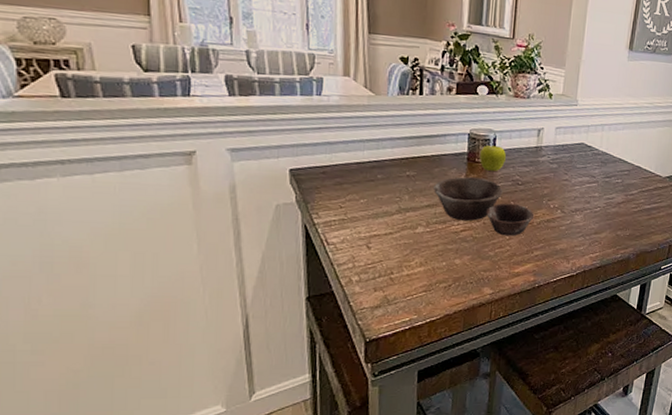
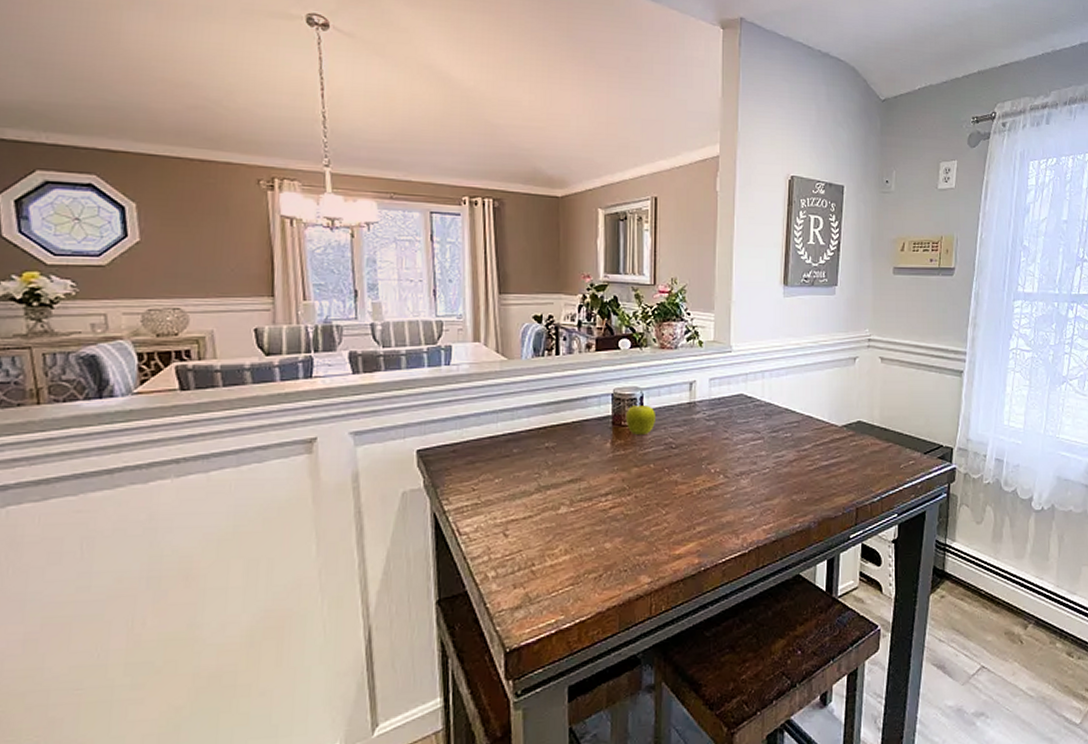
bowl: present [434,177,535,236] -> none [576,444,693,511]

